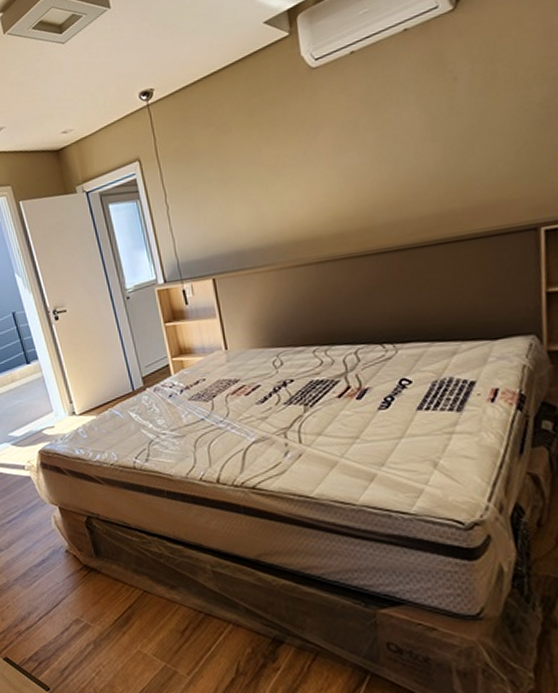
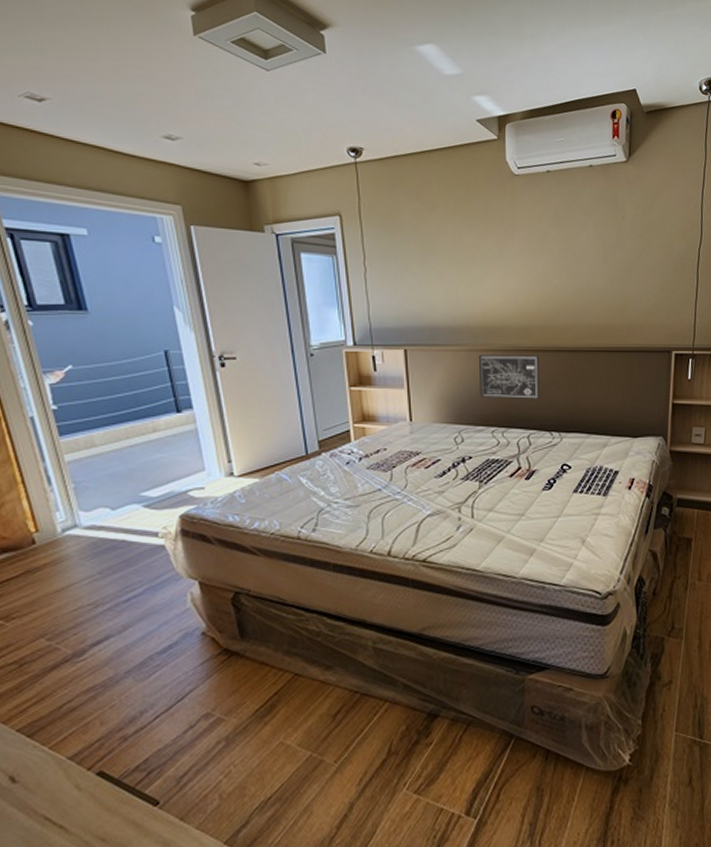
wall art: none [290,261,366,317] -> present [478,354,540,400]

